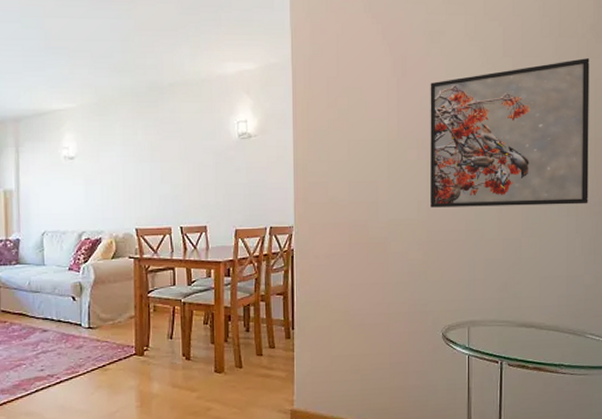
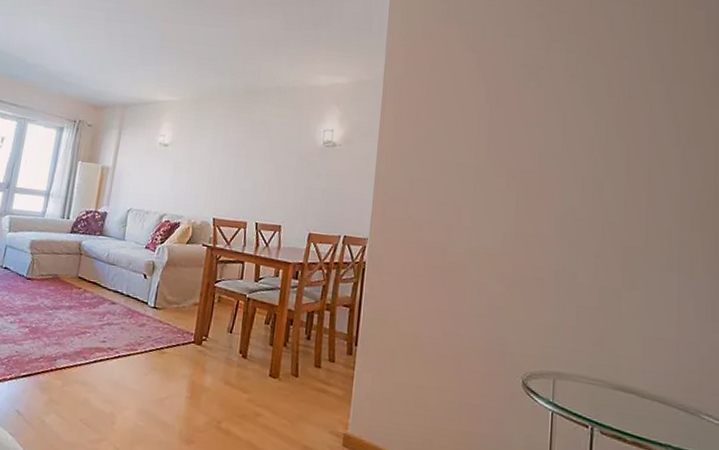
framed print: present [430,58,590,208] -> none [517,106,708,263]

